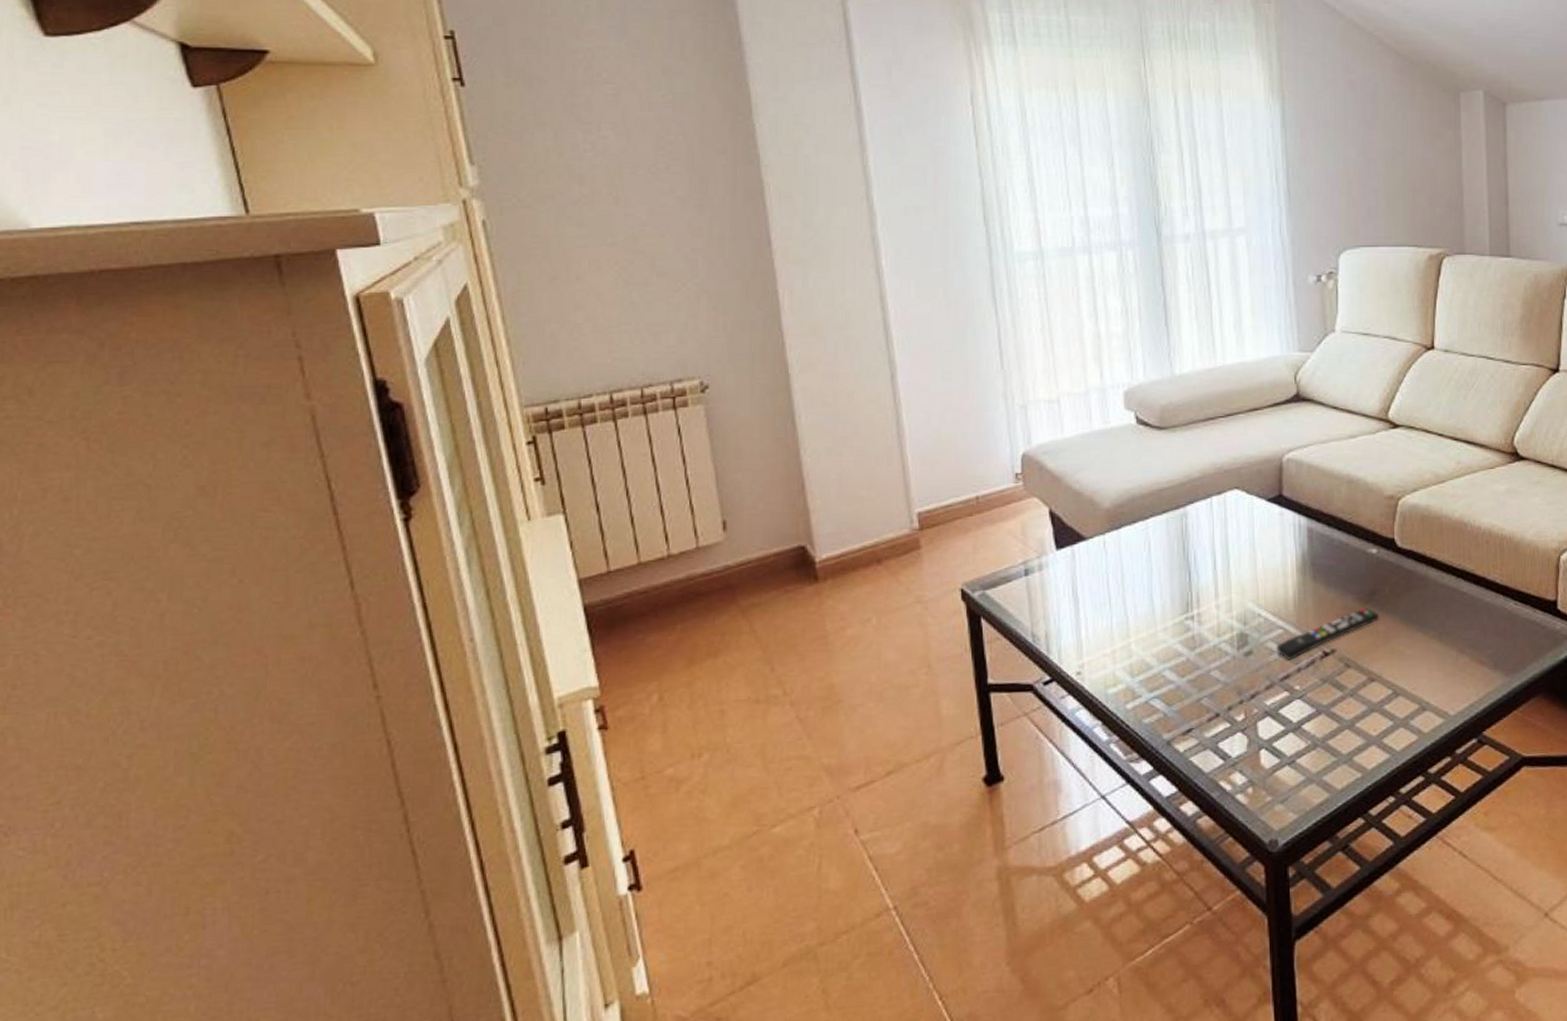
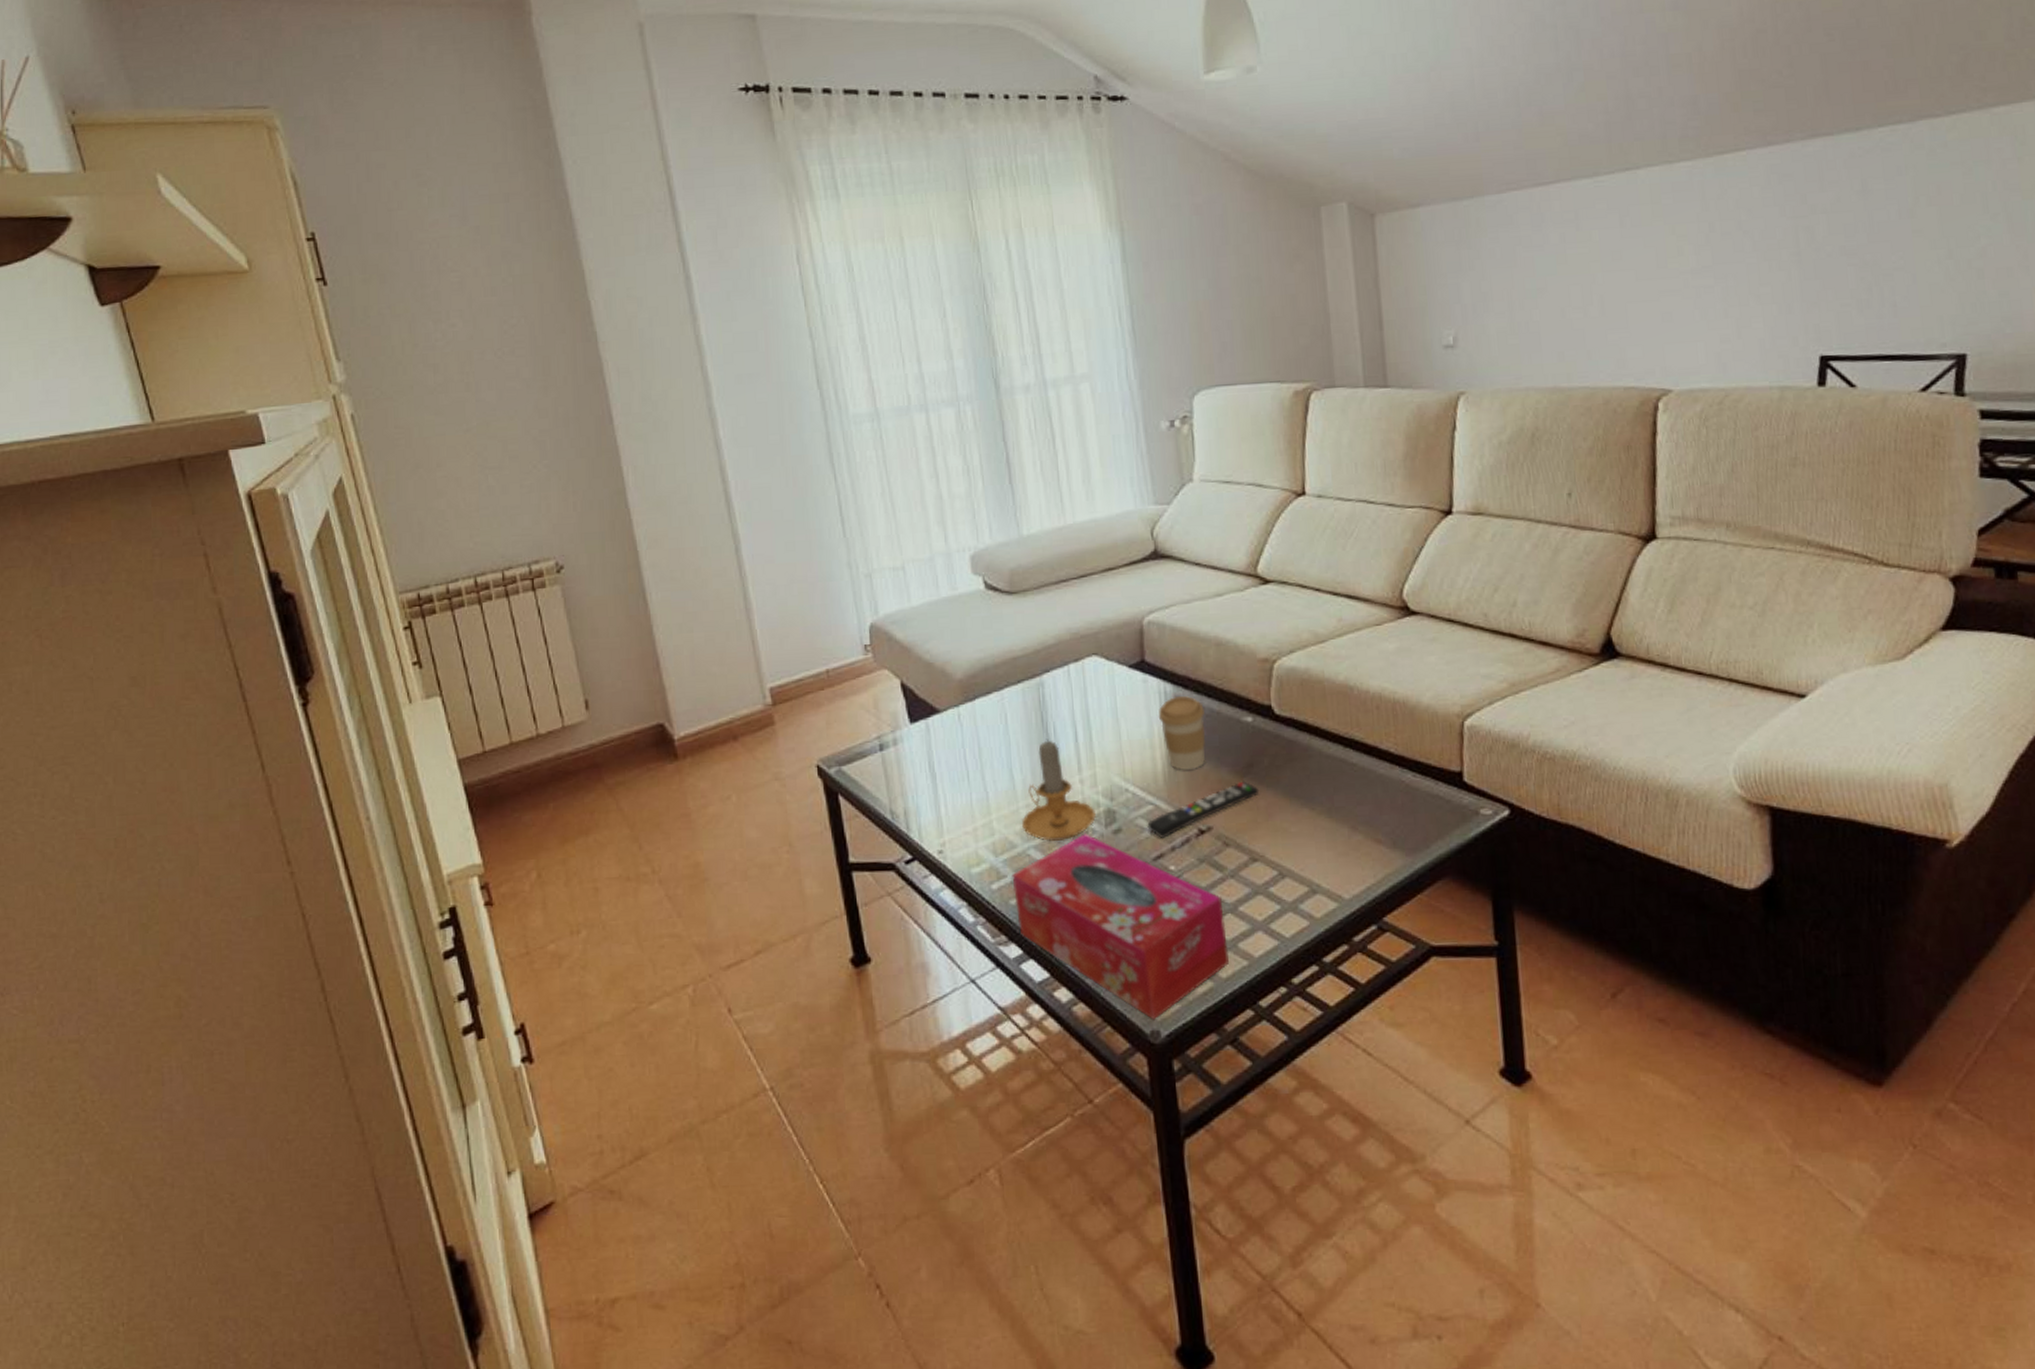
tissue box: none [1146,656,1345,831] -> present [1012,834,1229,1021]
candle: none [1158,566,1229,663] -> present [1021,738,1096,842]
coffee cup: none [1293,529,1334,597] -> present [1159,696,1206,770]

